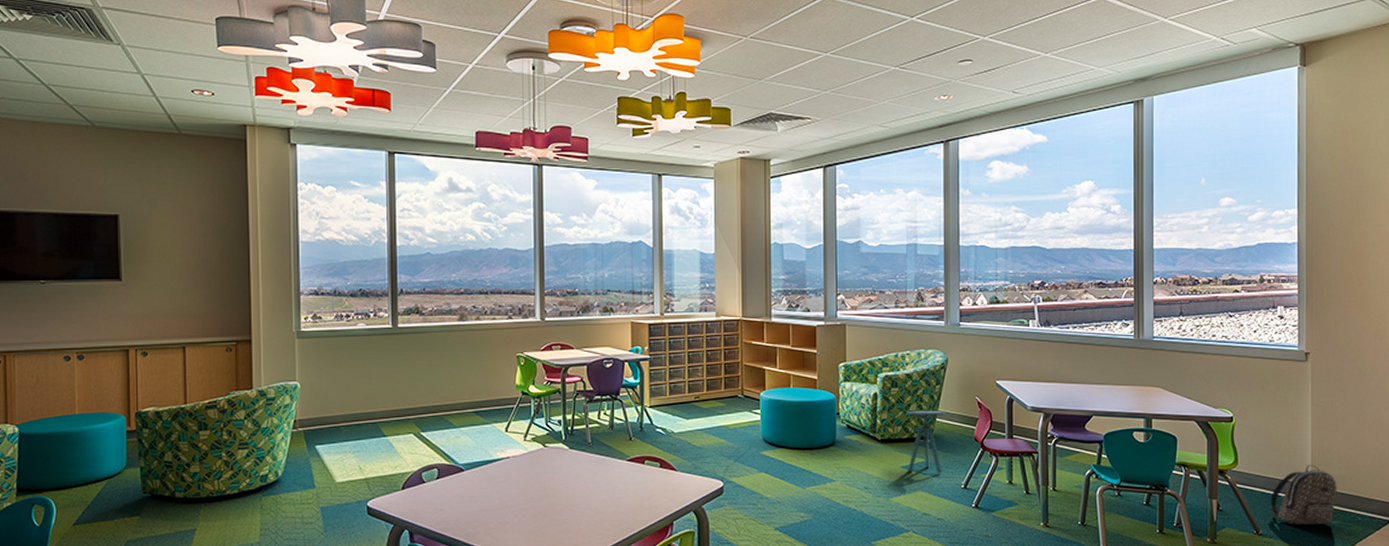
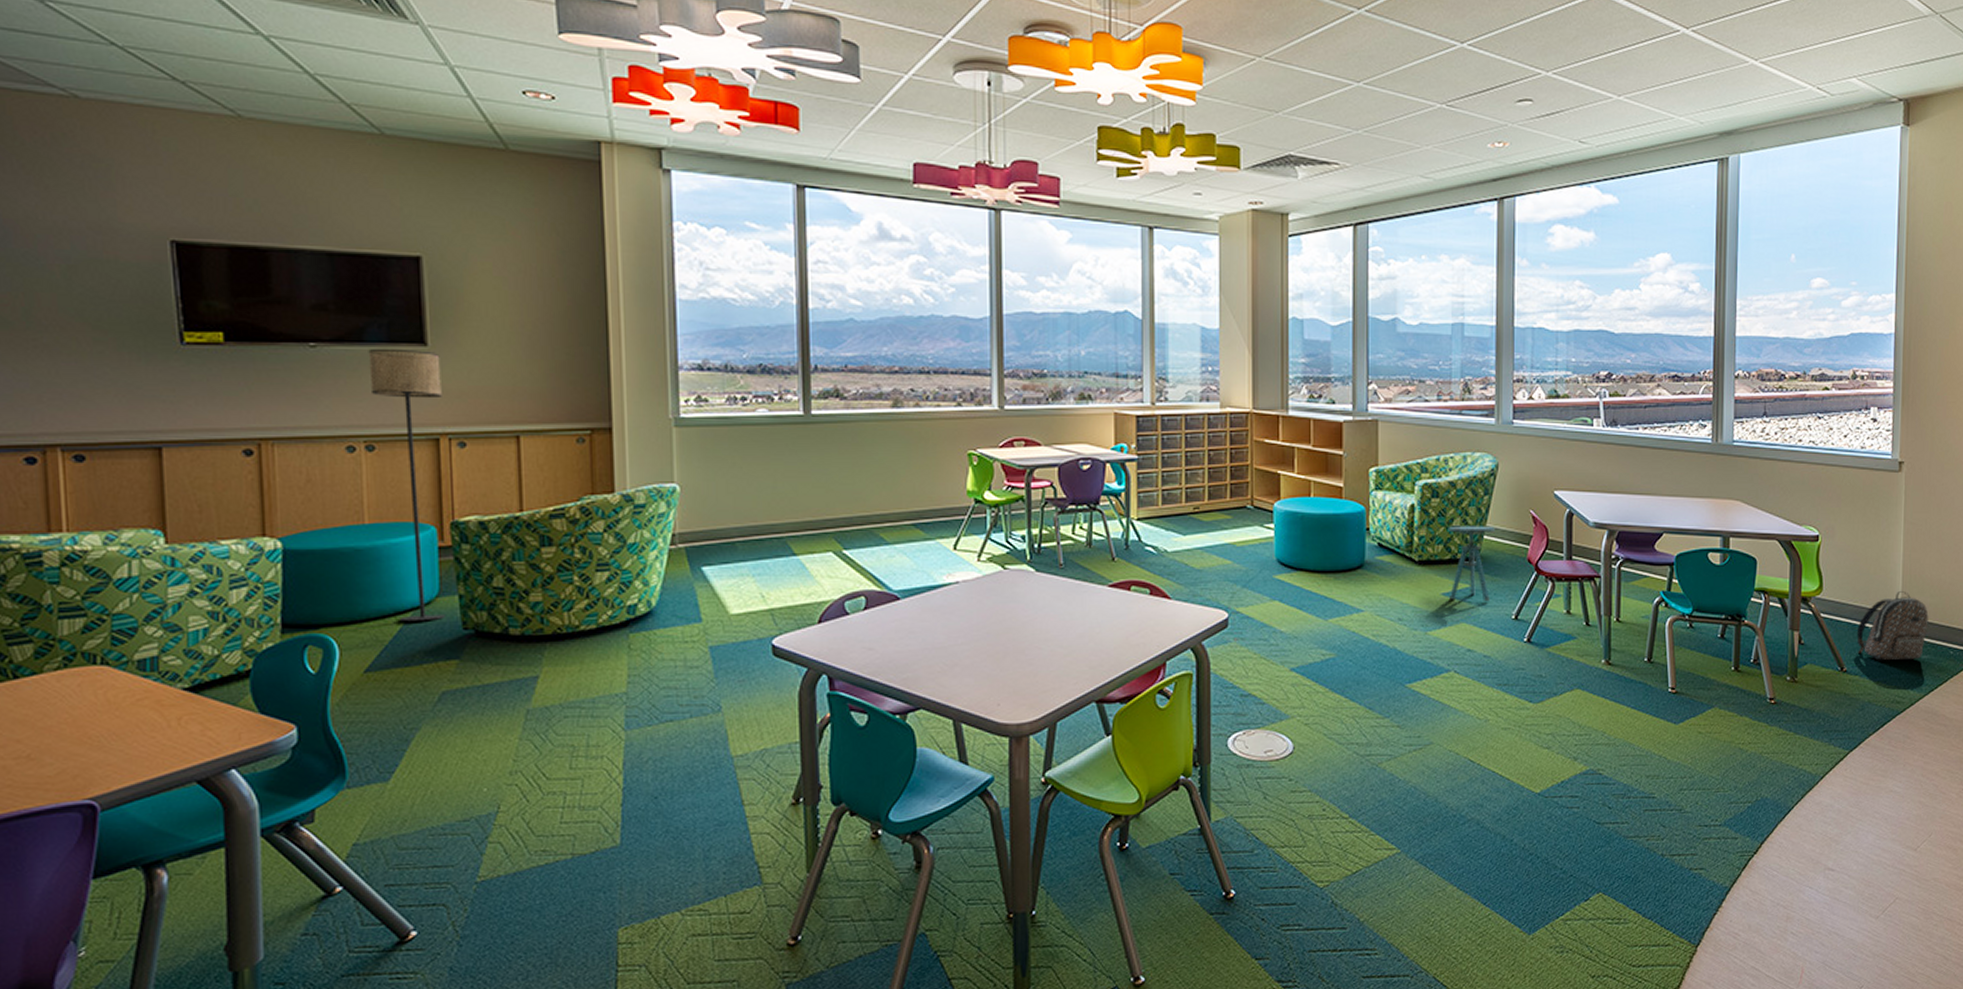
floor lamp: none [81,283,131,487] -> present [368,348,445,622]

